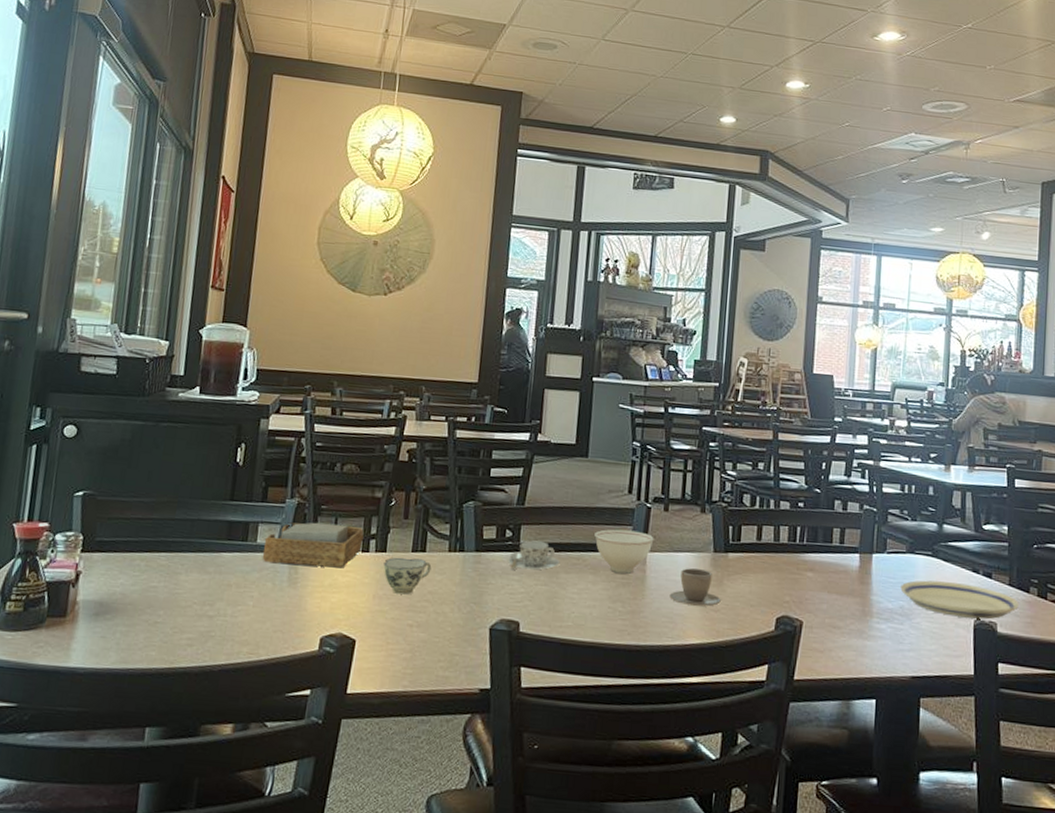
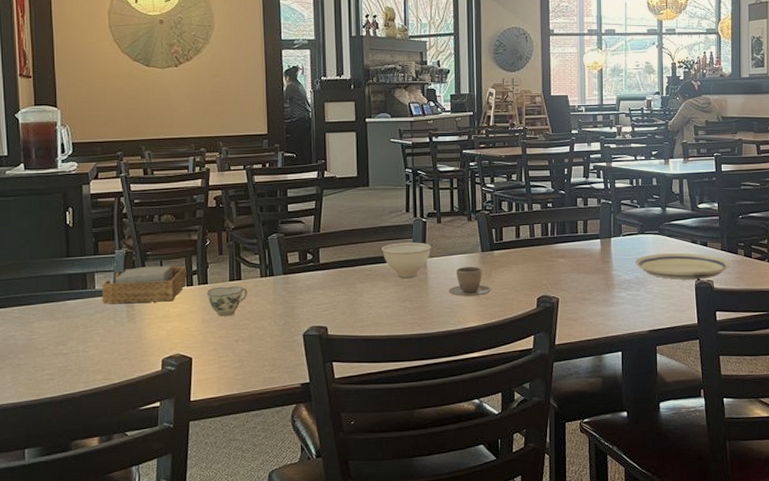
teacup: present [507,540,560,570] -> none [311,260,356,285]

